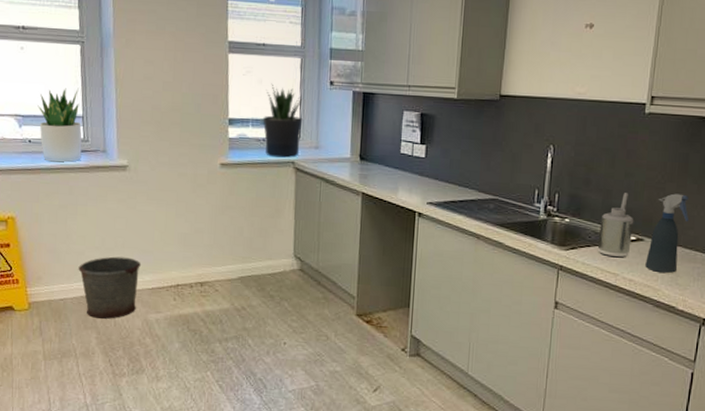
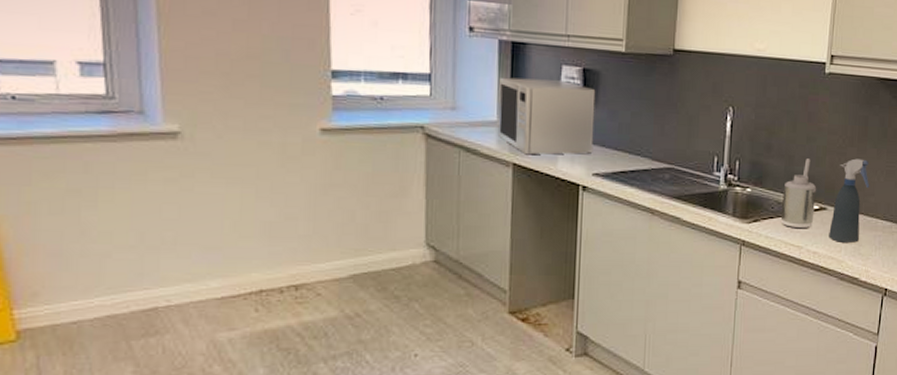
planter: present [37,87,82,163] -> none [26,22,104,129]
bucket: present [78,256,142,319] -> none [101,257,205,344]
planter: present [263,83,303,158] -> none [379,27,434,122]
microwave: none [351,122,431,187] -> present [498,77,596,155]

